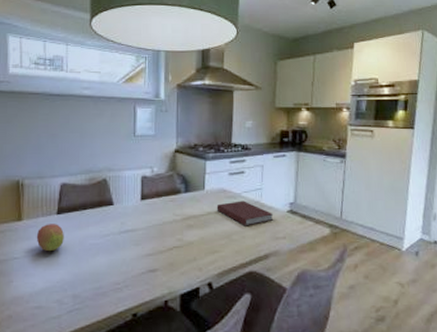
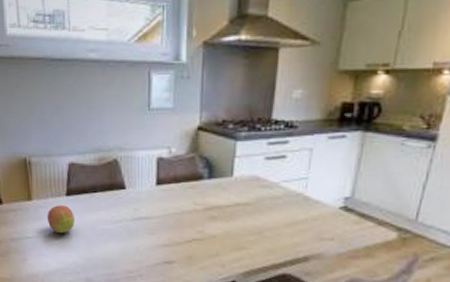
notebook: present [216,200,274,227] -> none [246,191,321,223]

